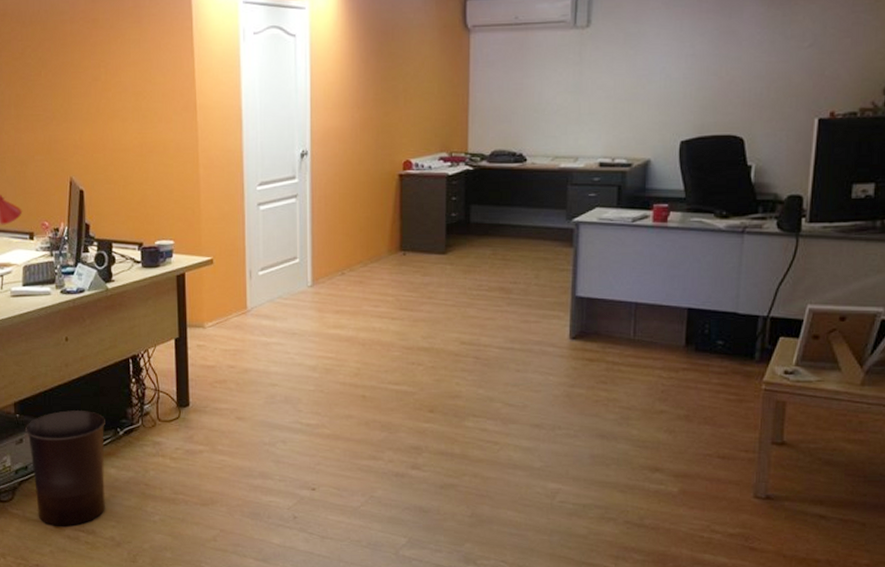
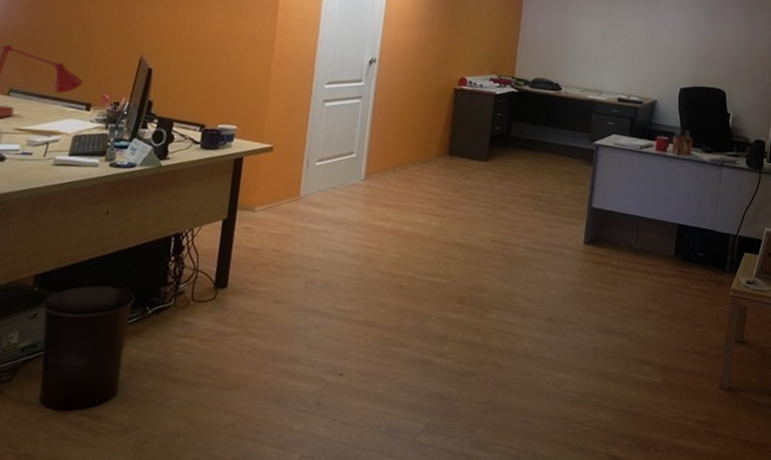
desk organizer: none [675,192,703,226] -> present [672,129,694,156]

